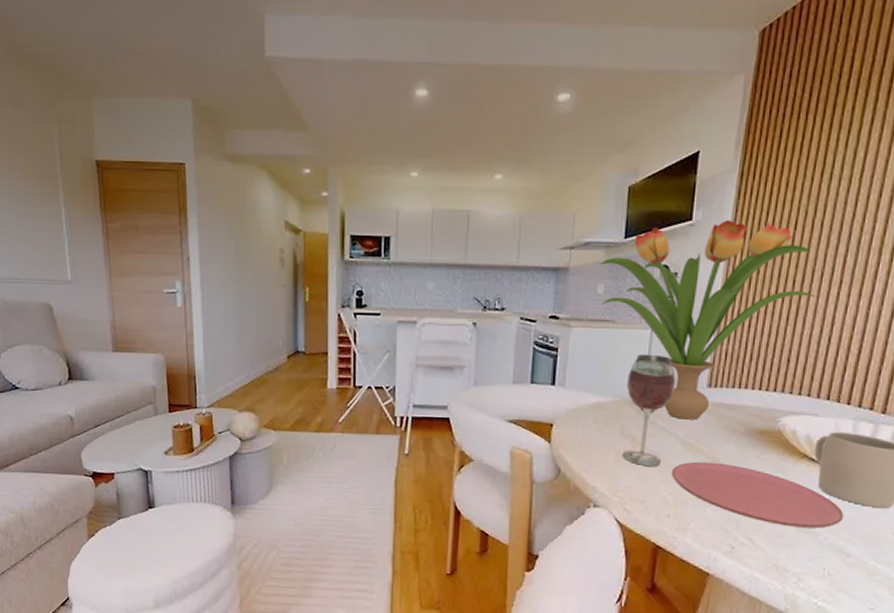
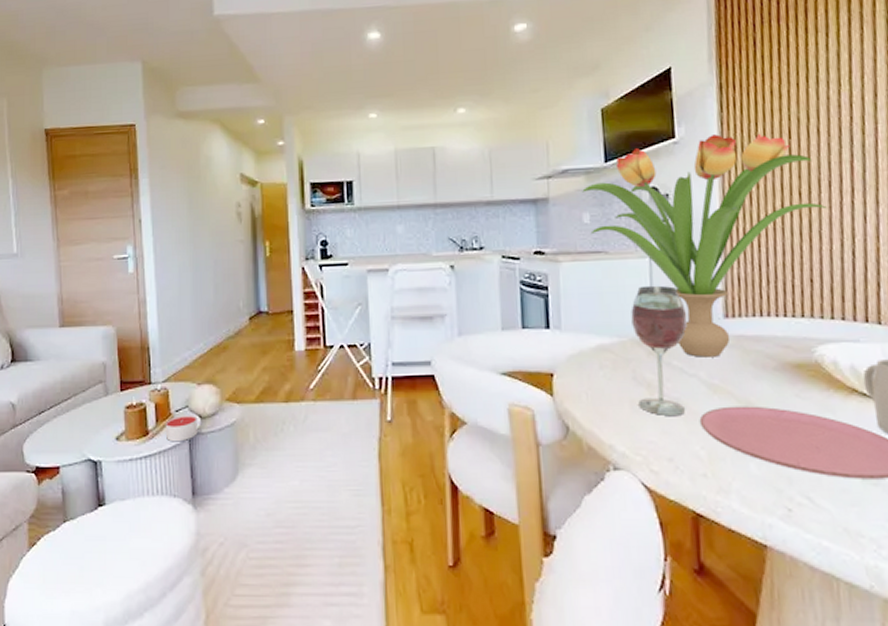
candle: none [209,437,238,460] -> present [165,415,198,442]

